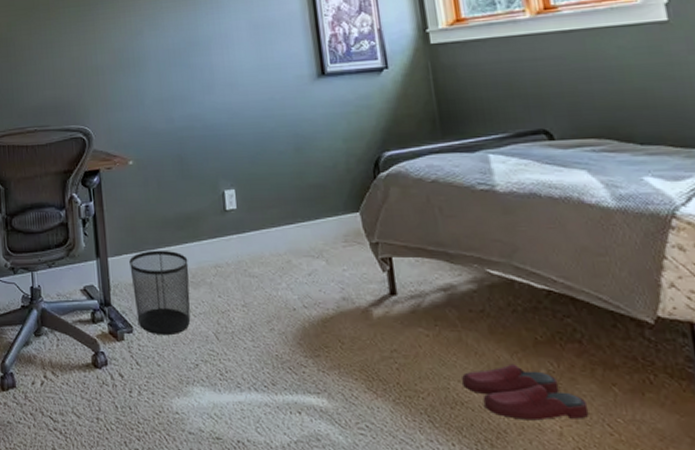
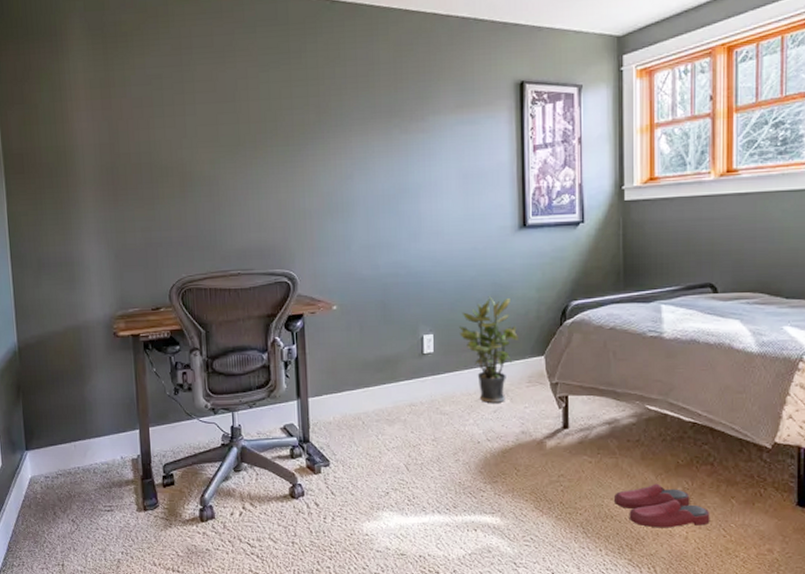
waste bin: present [129,250,191,336] -> none [329,390,385,468]
potted plant: none [262,148,330,264] -> present [459,296,520,403]

